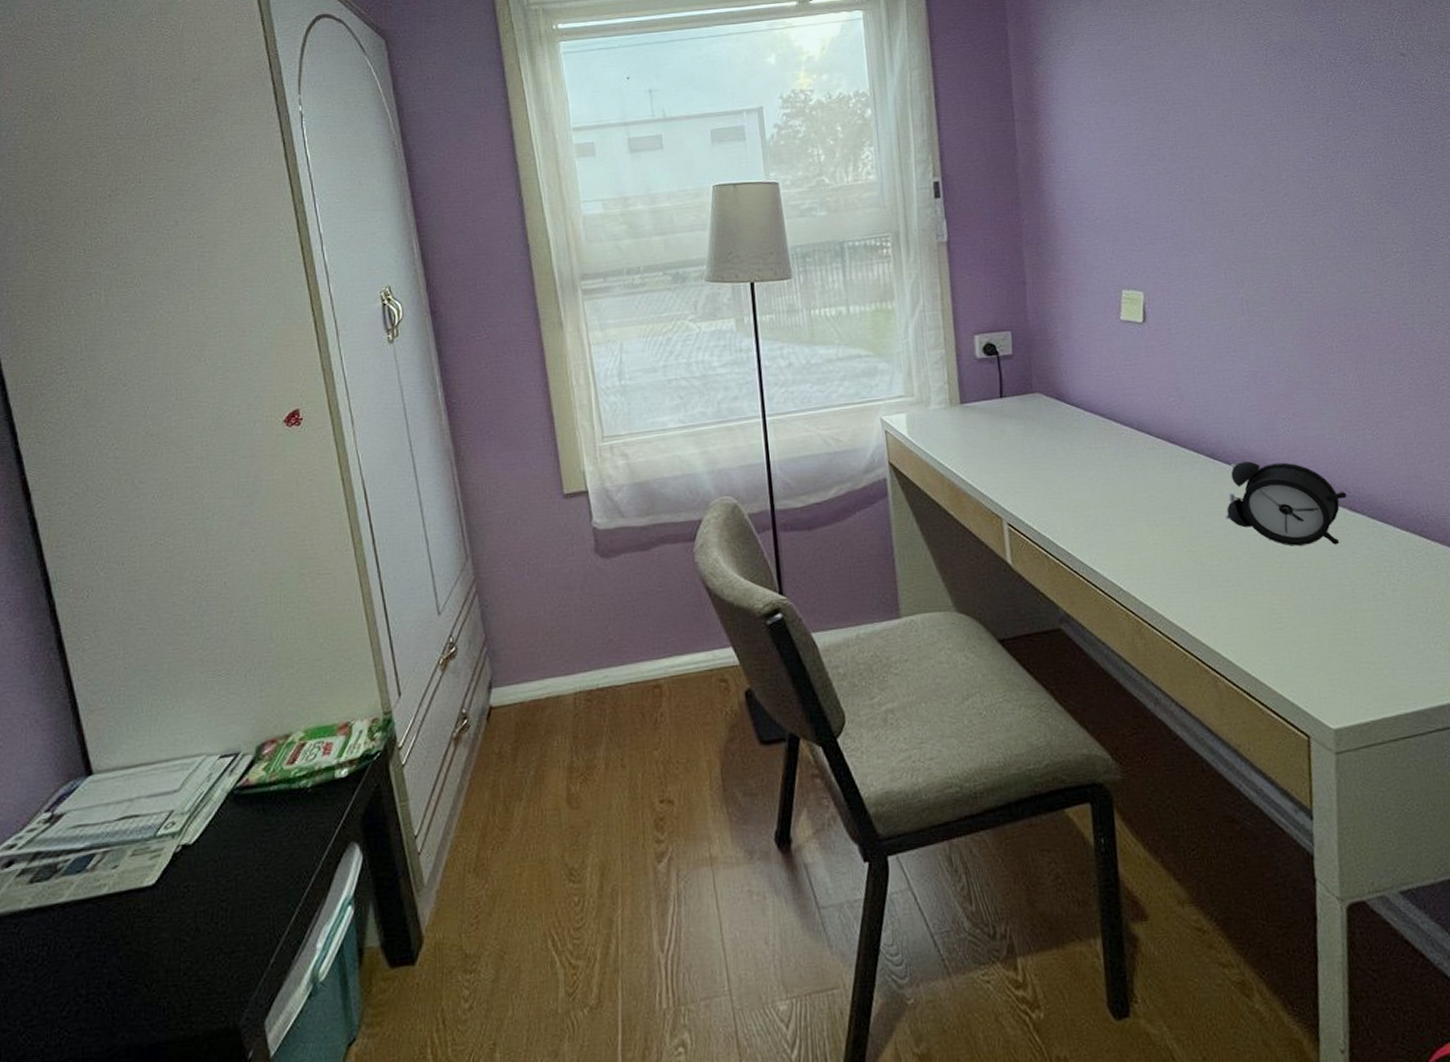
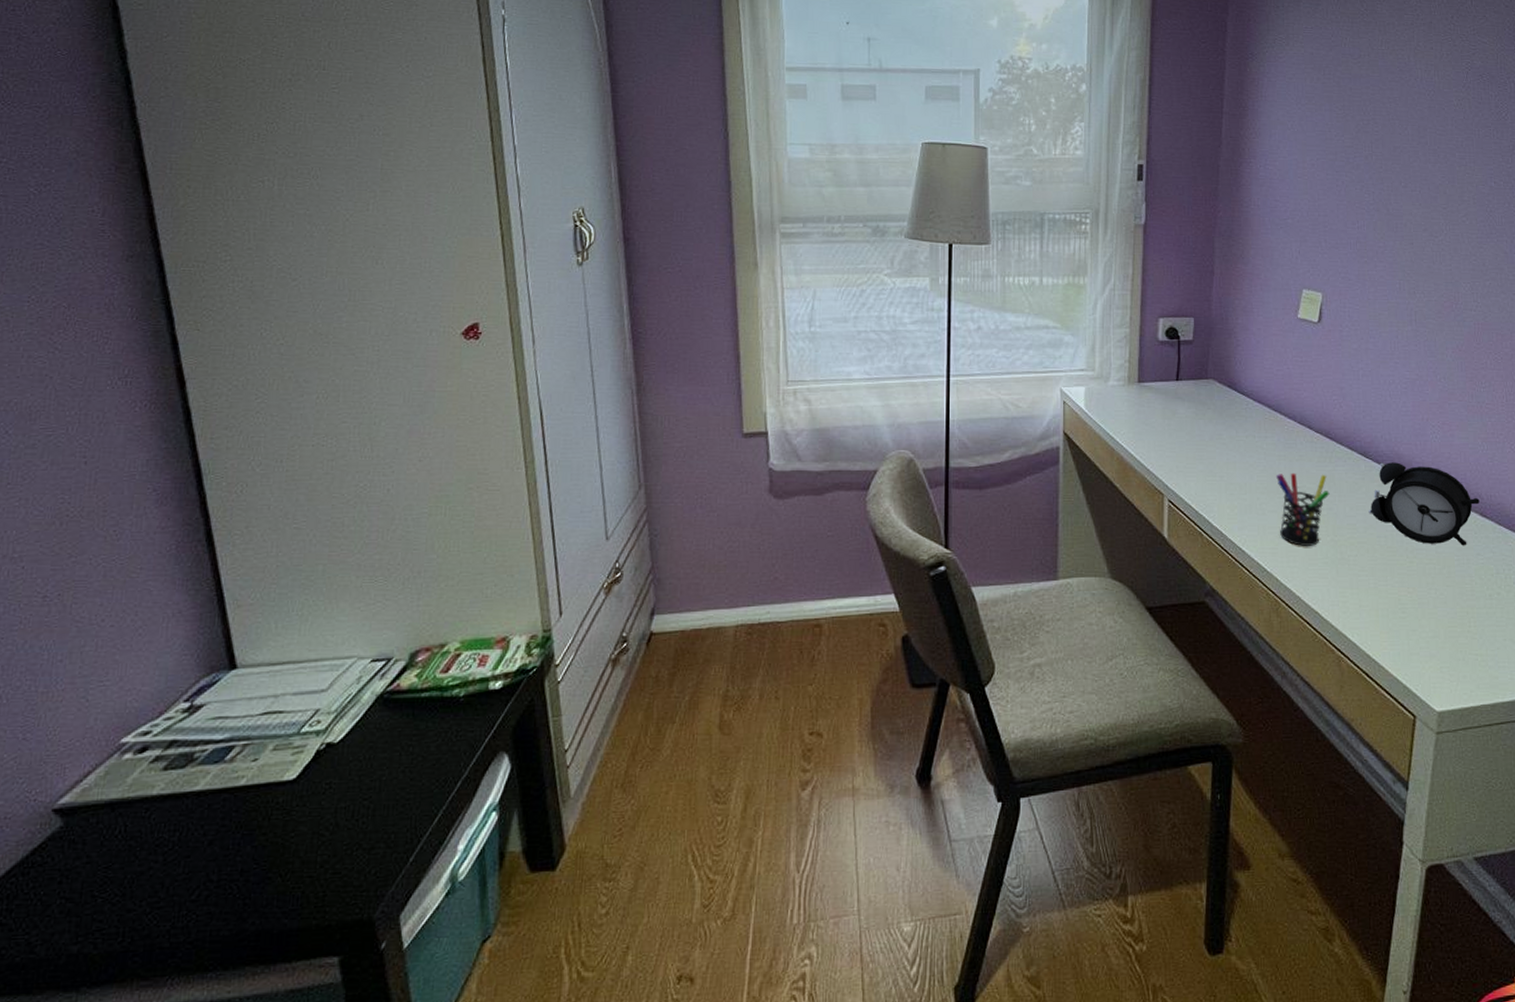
pen holder: none [1120,481,1180,561] -> present [1276,472,1330,546]

